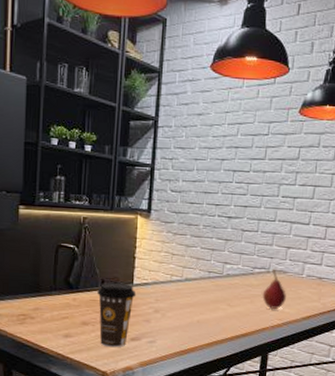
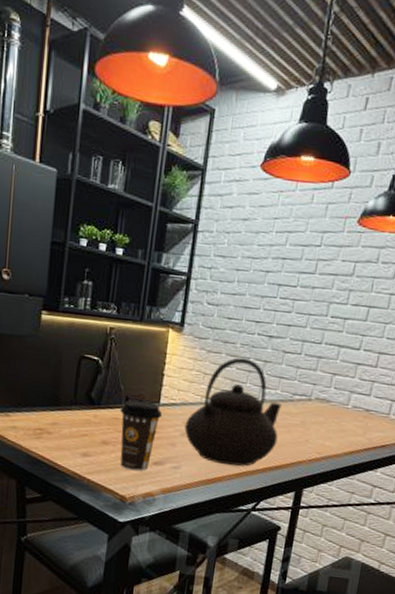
teapot: none [157,238,243,337] -> present [184,357,282,466]
fruit: present [262,269,286,309] -> none [301,396,328,441]

